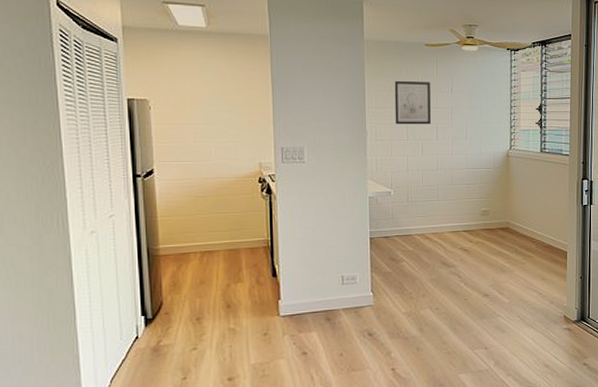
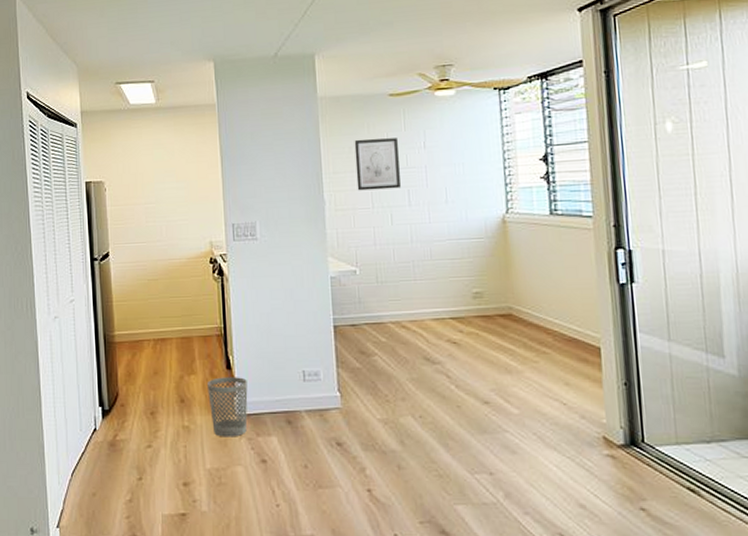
wastebasket: none [252,283,292,336] -> present [206,377,248,437]

